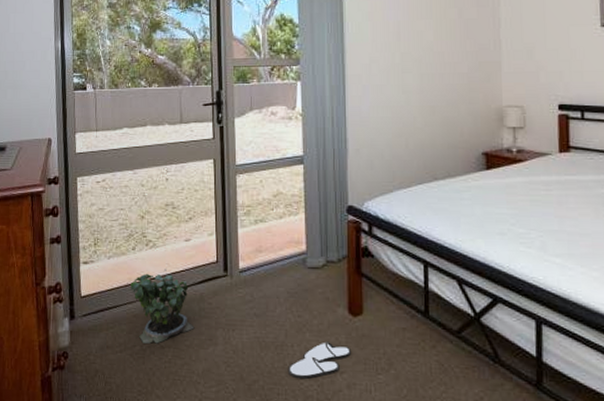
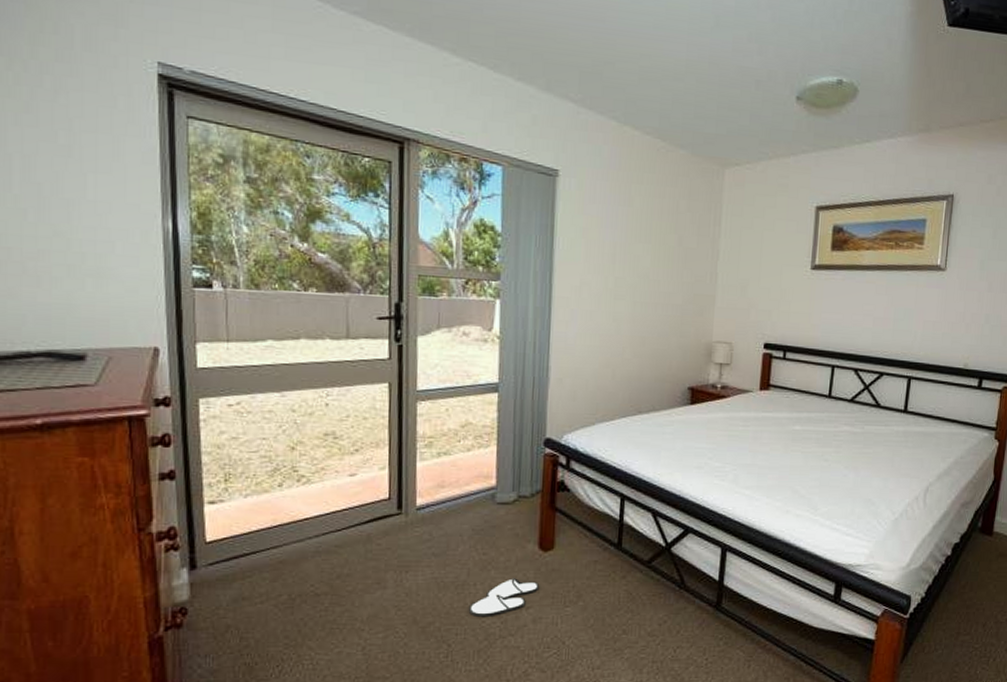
potted plant: present [130,268,195,344] -> none [275,507,359,592]

